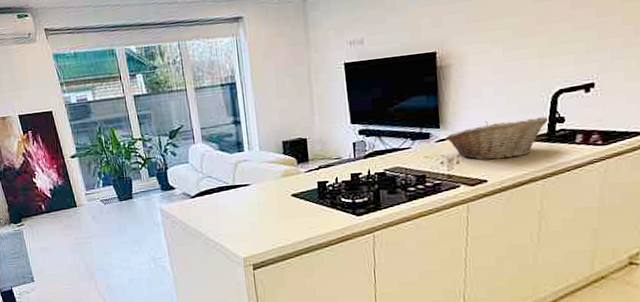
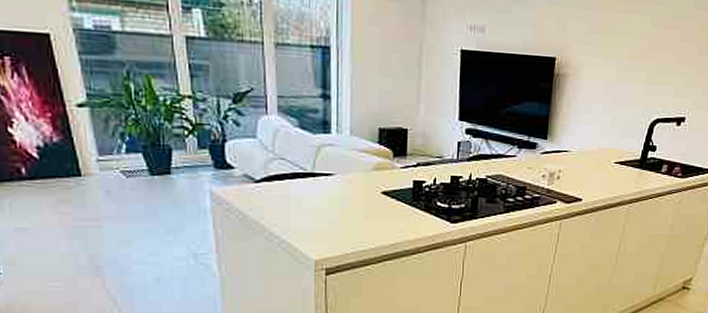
fruit basket: present [445,117,549,160] -> none [550,139,644,180]

